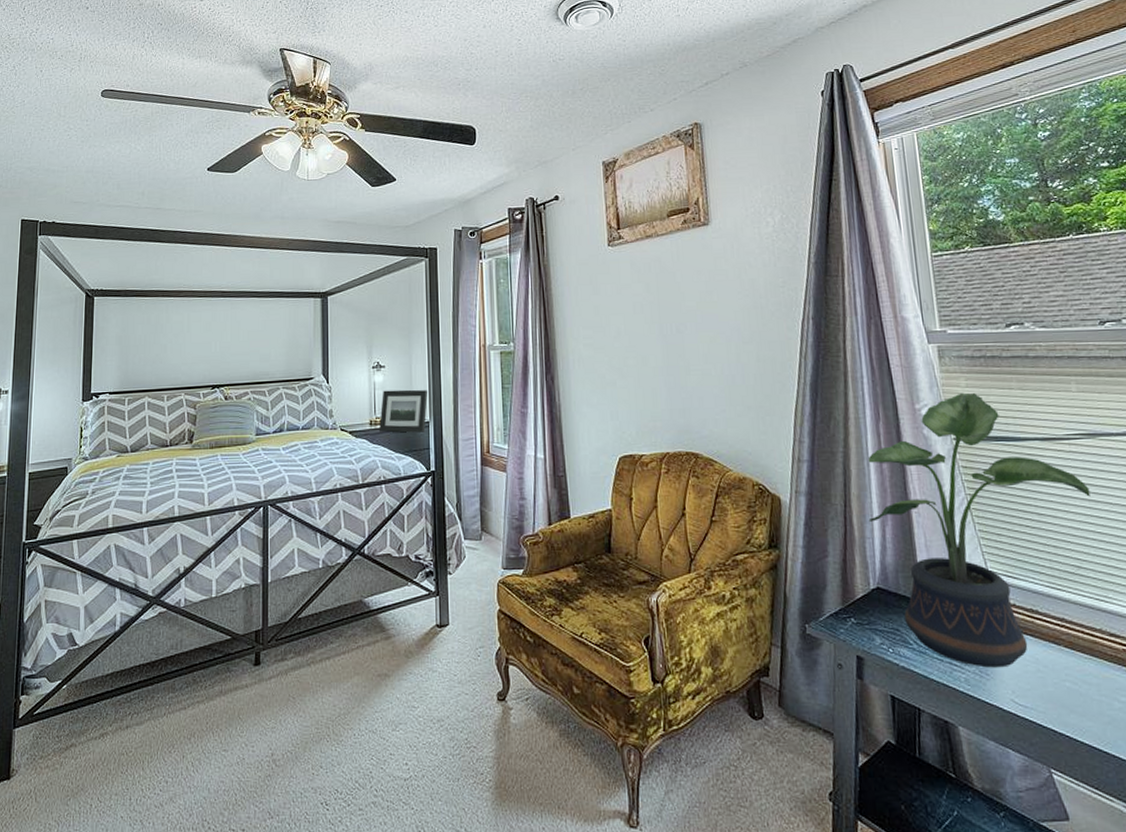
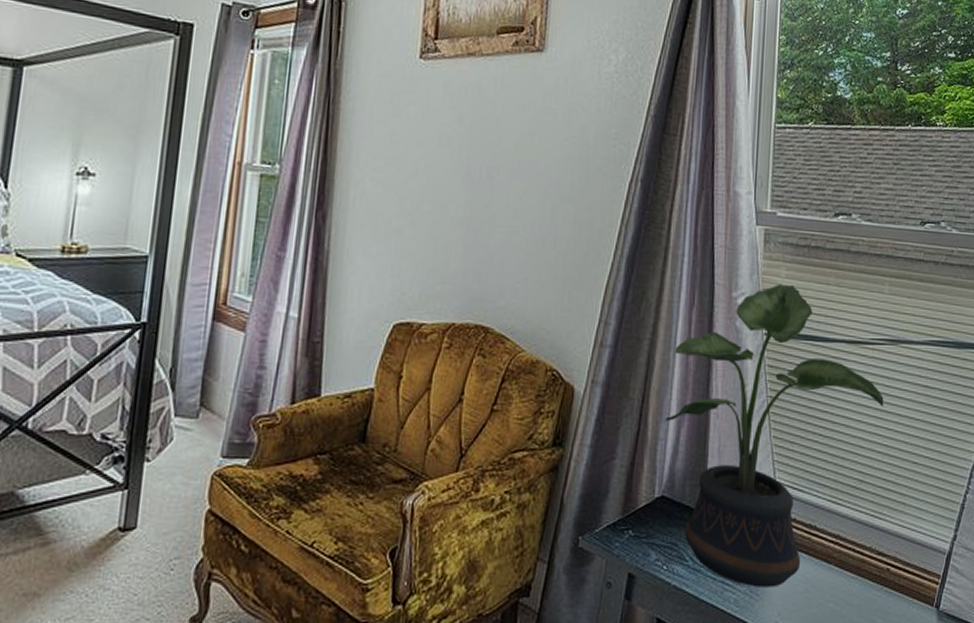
picture frame: present [379,389,428,433] -> none [74,207,152,270]

